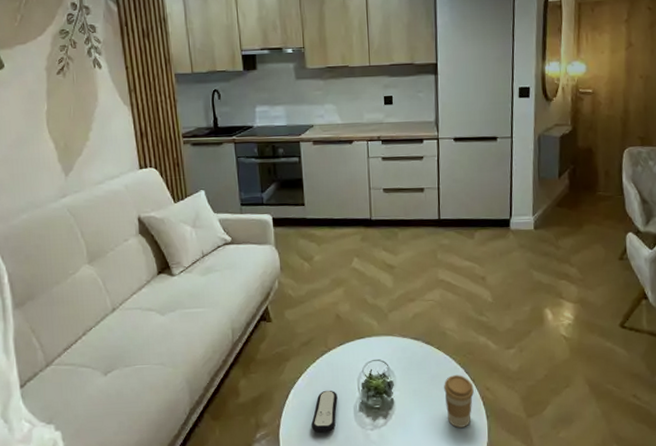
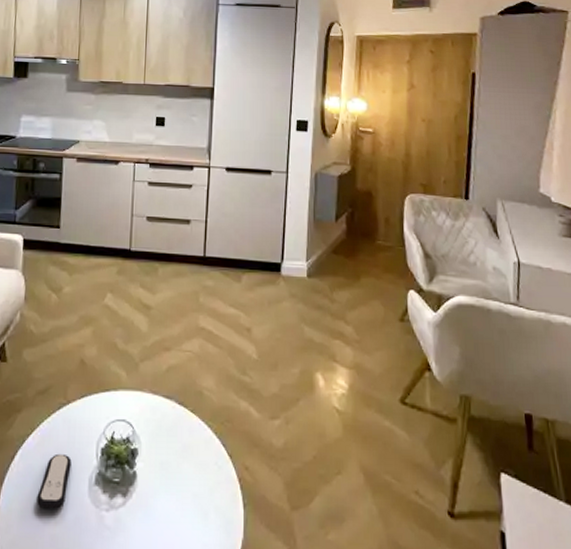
coffee cup: present [444,375,474,428] -> none [196,447,230,517]

